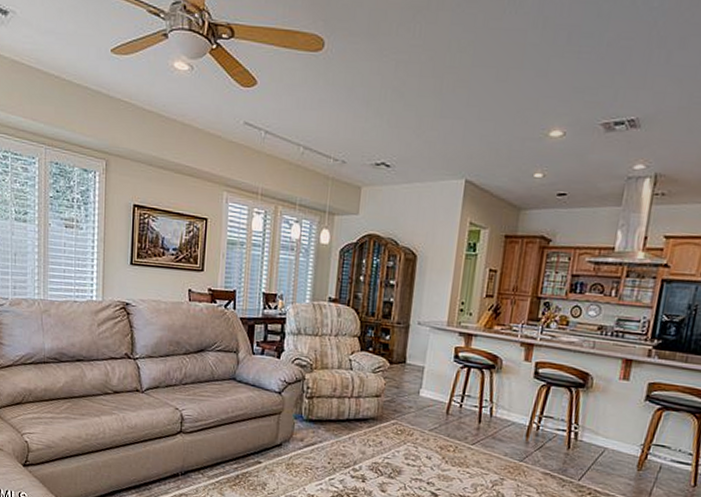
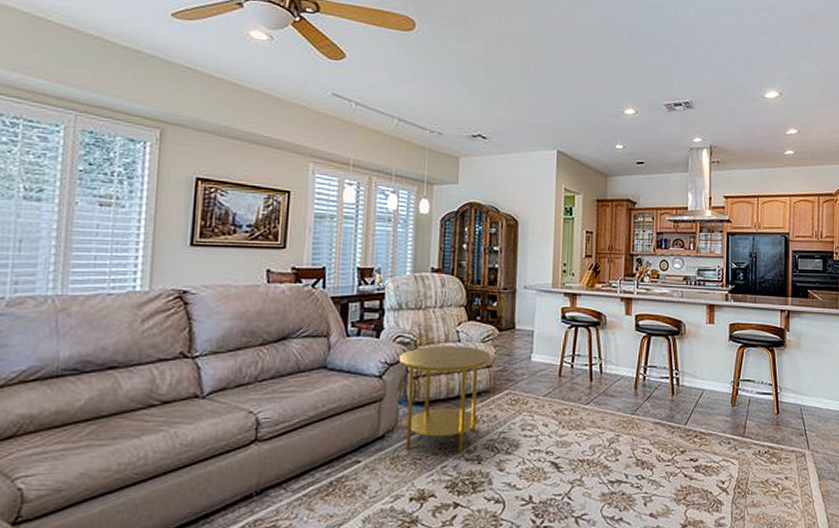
side table: none [295,371,381,470] -> present [398,346,492,453]

